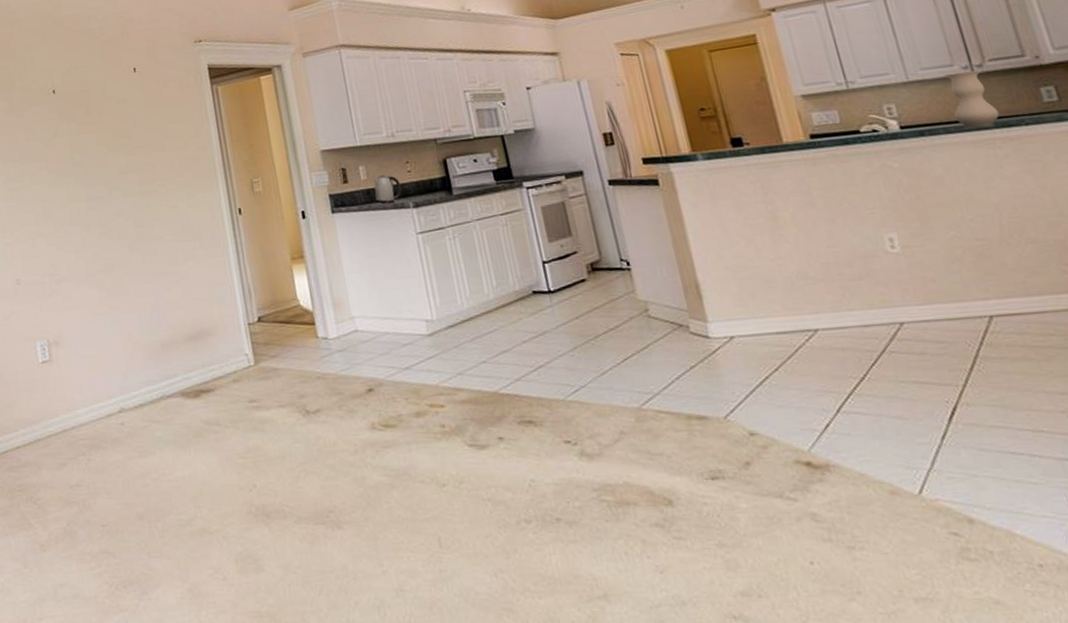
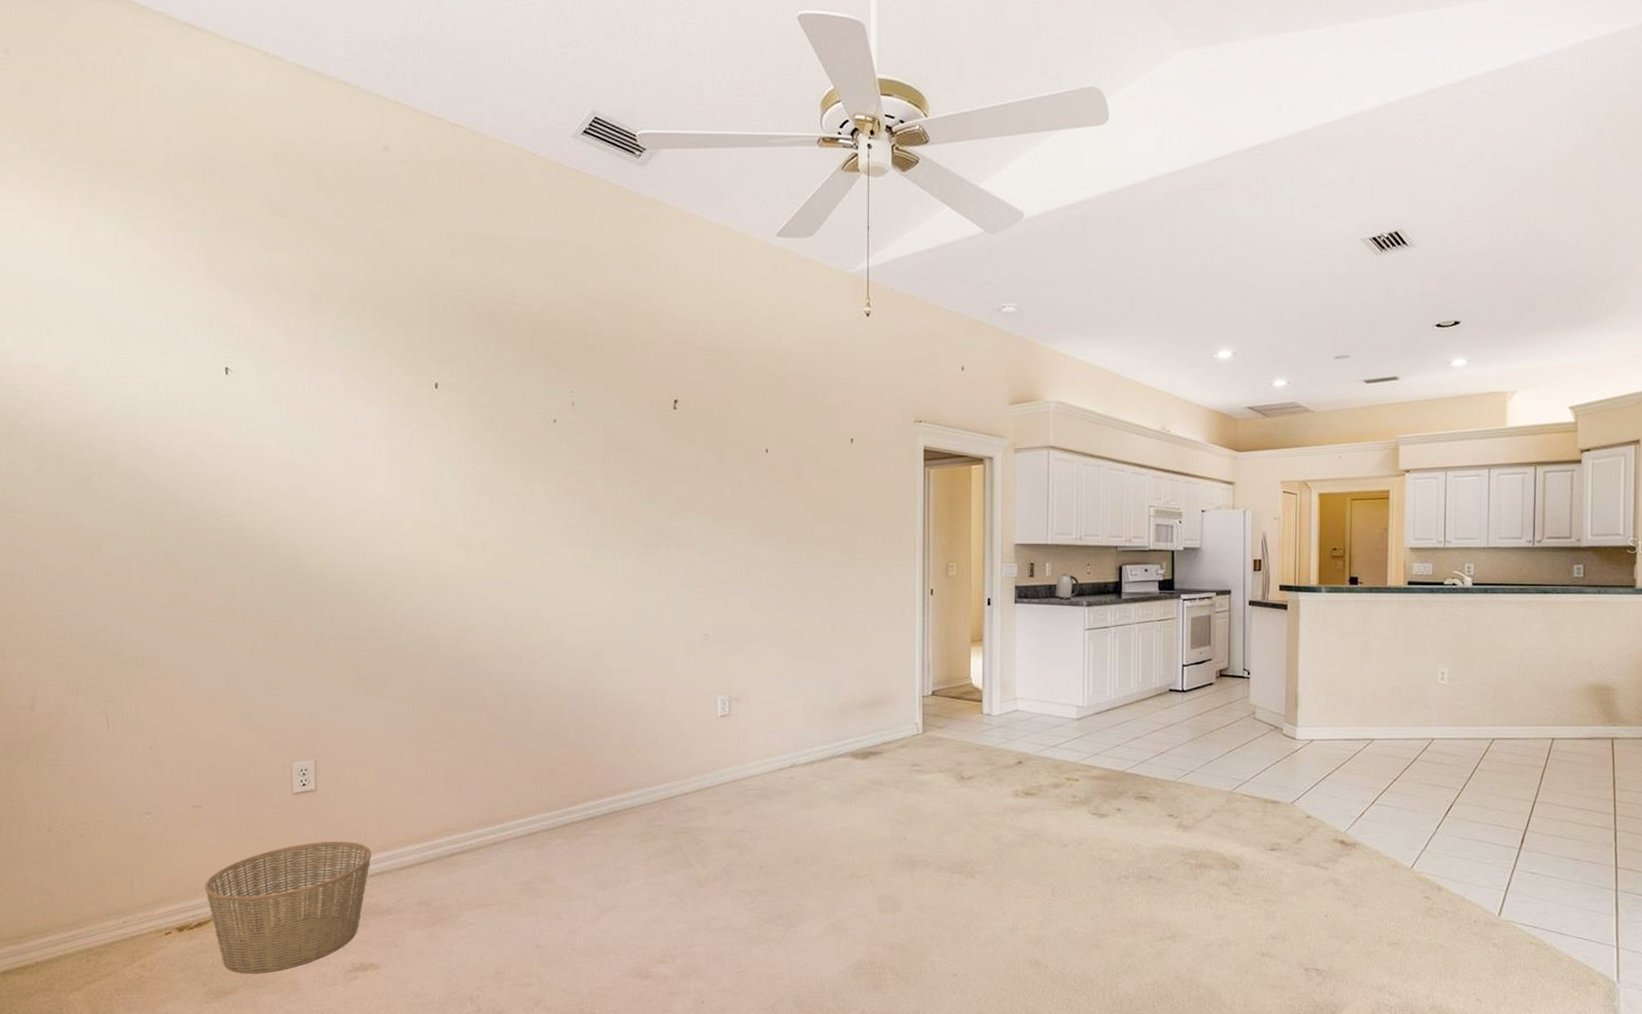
vase: present [943,70,1000,129] -> none [1511,544,1542,591]

